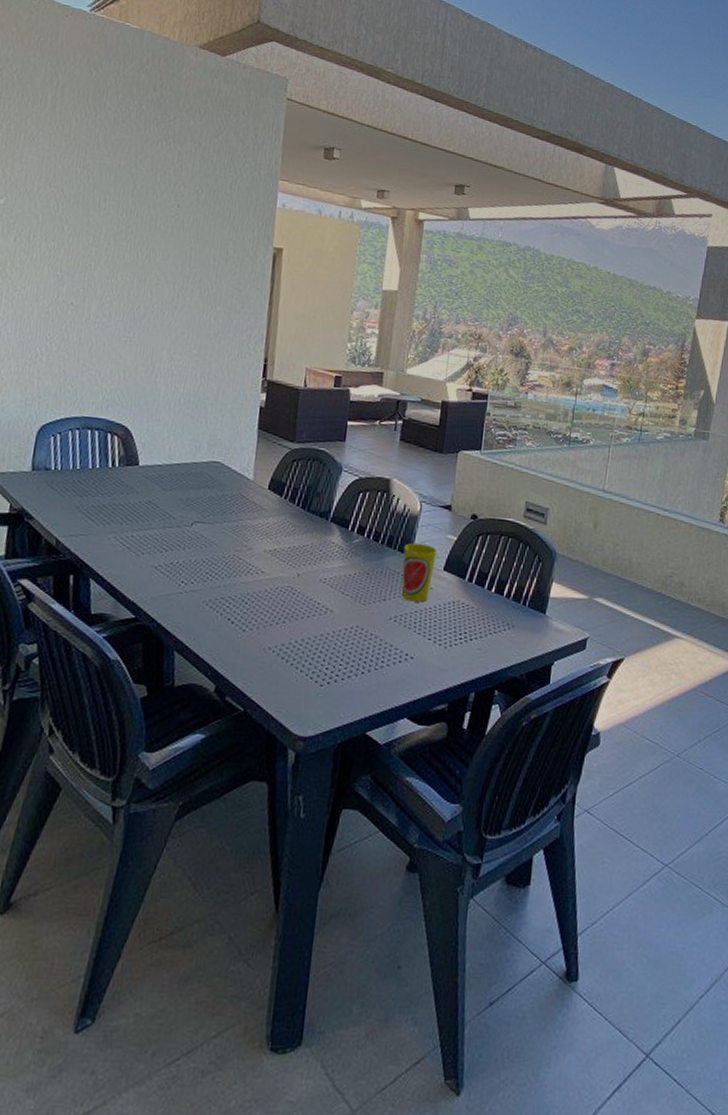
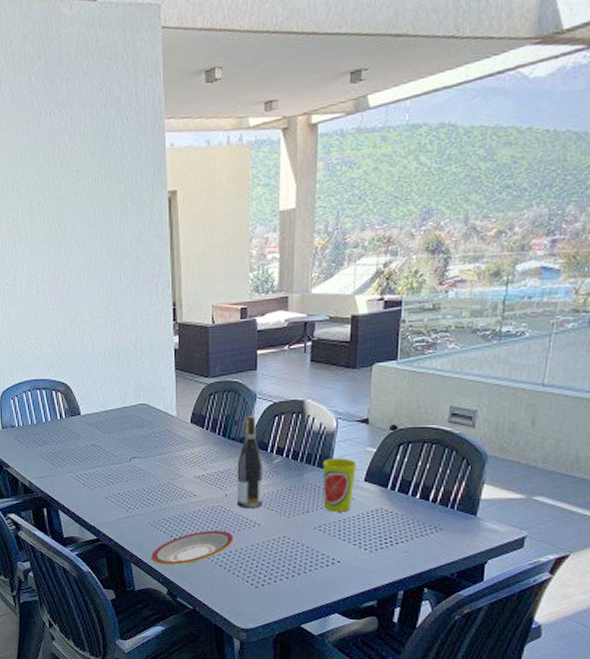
plate: none [200,614,301,656] -> present [151,530,233,565]
wine bottle: none [309,488,343,593] -> present [236,416,264,509]

